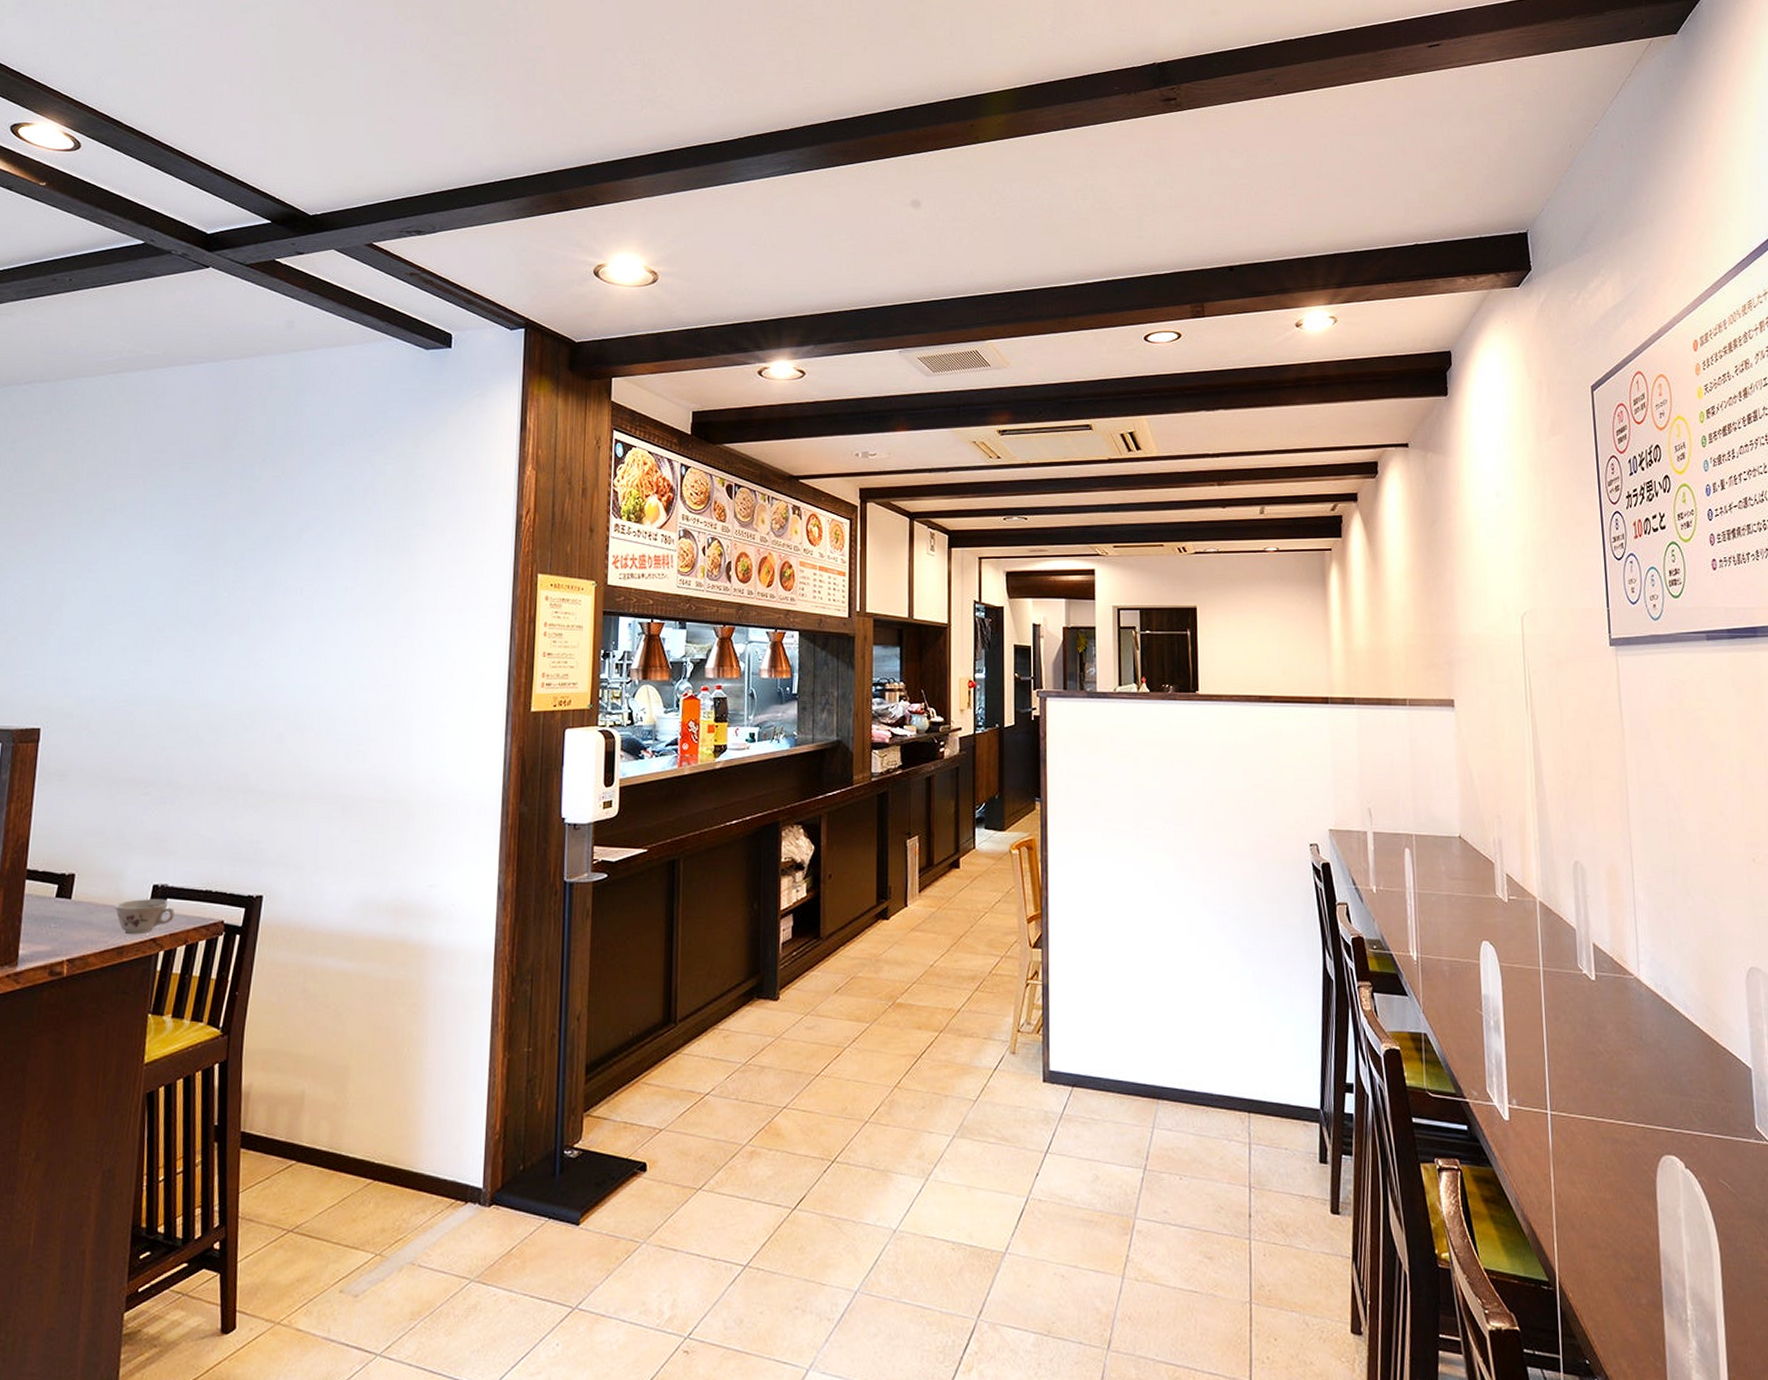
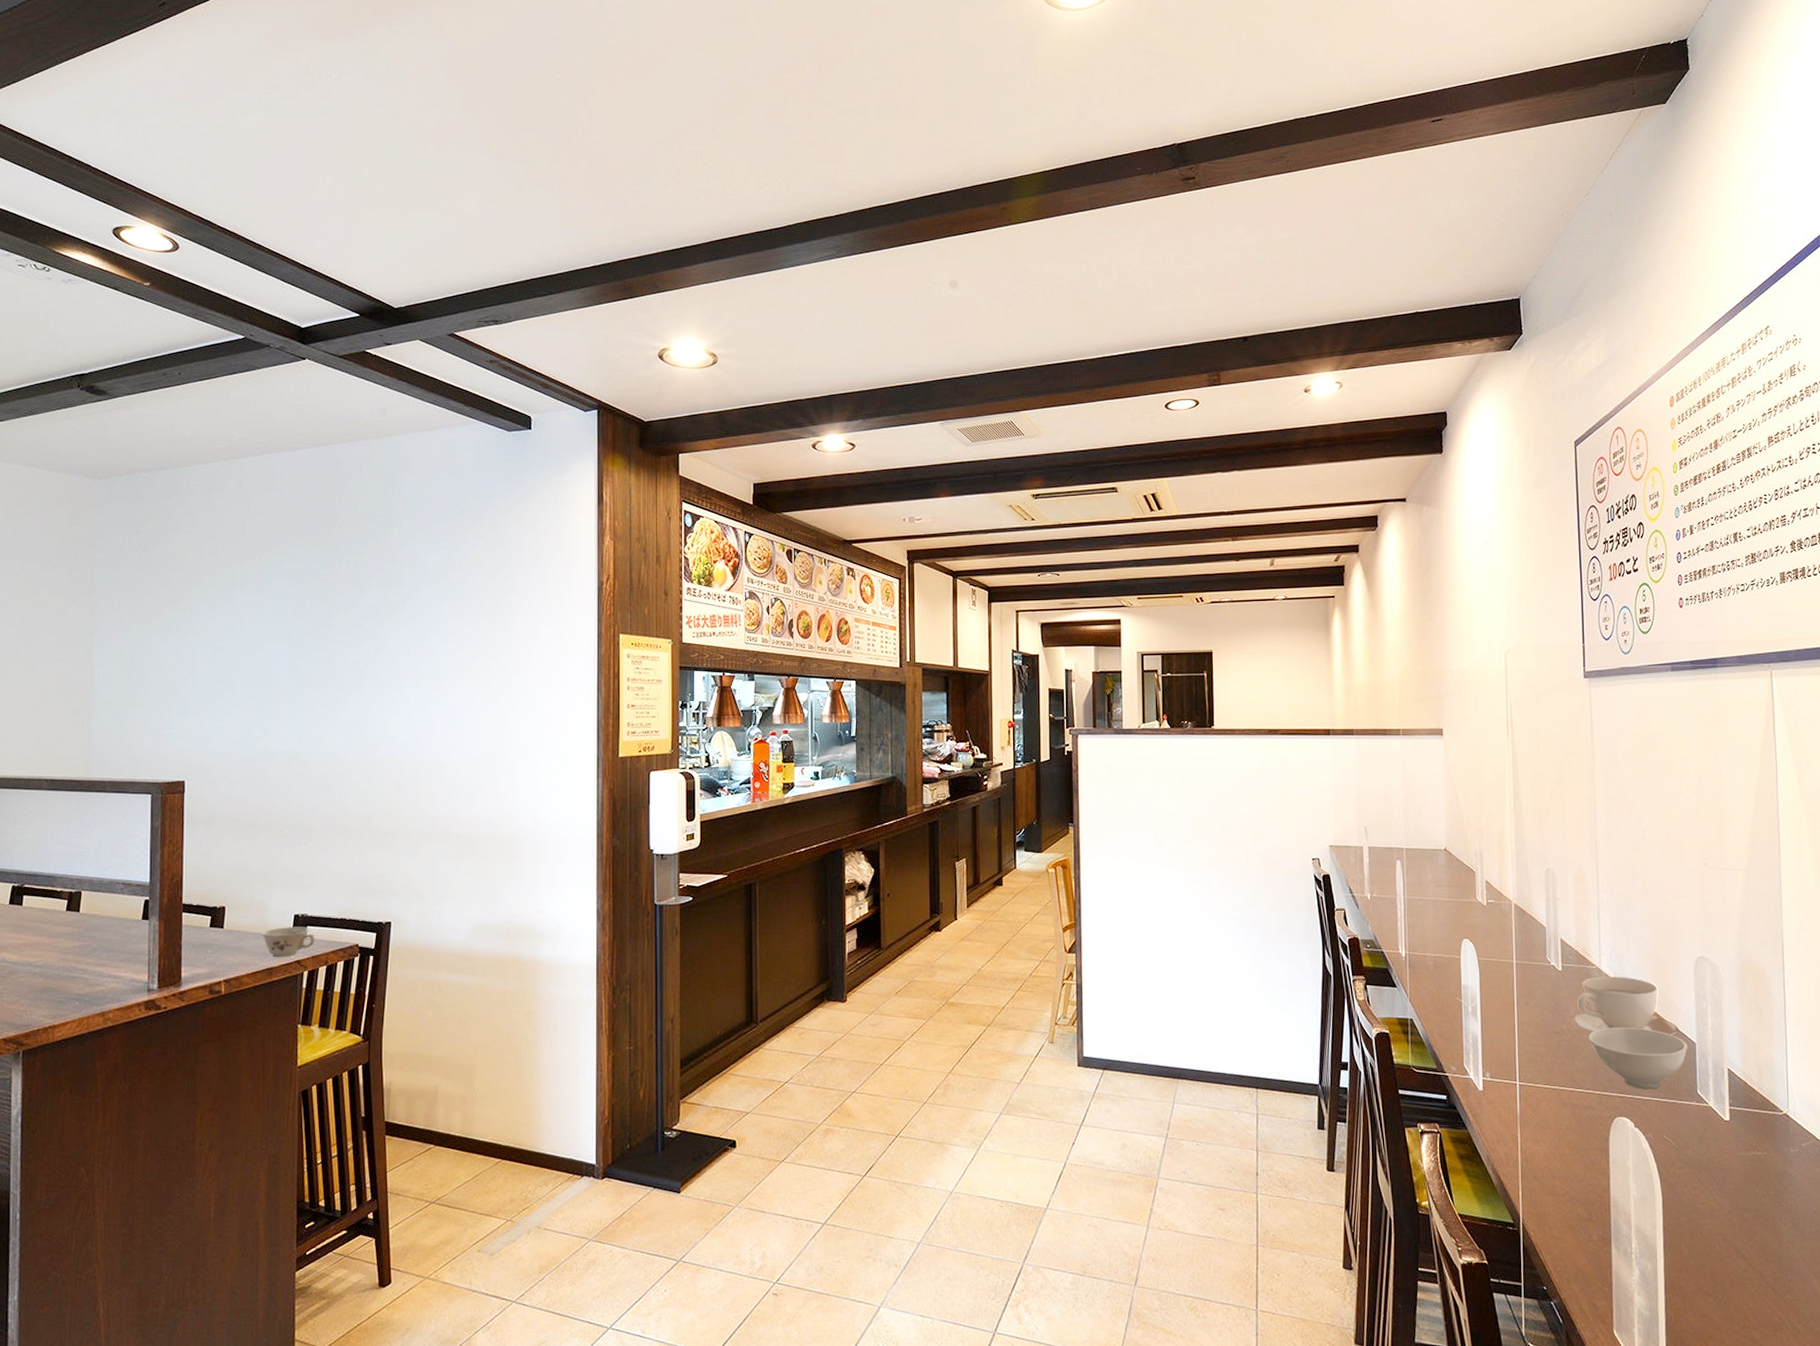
teacup: none [1612,988,1731,1060] -> present [1575,976,1679,1036]
bowl: none [1628,1048,1743,1124] -> present [1588,1026,1688,1090]

